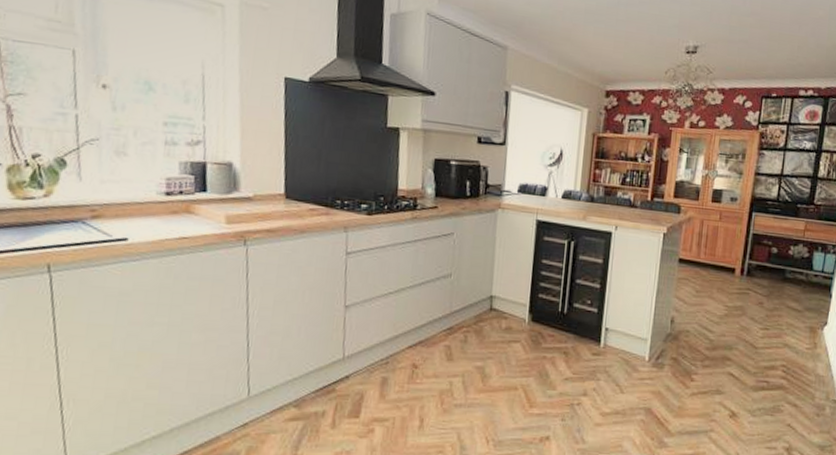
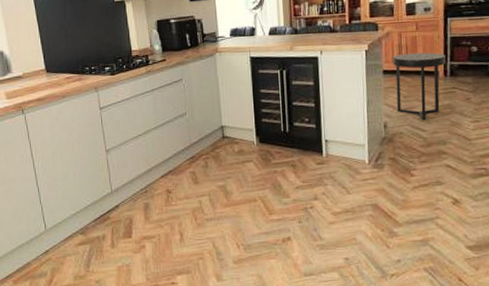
side table: none [688,243,745,321] -> present [393,52,446,121]

